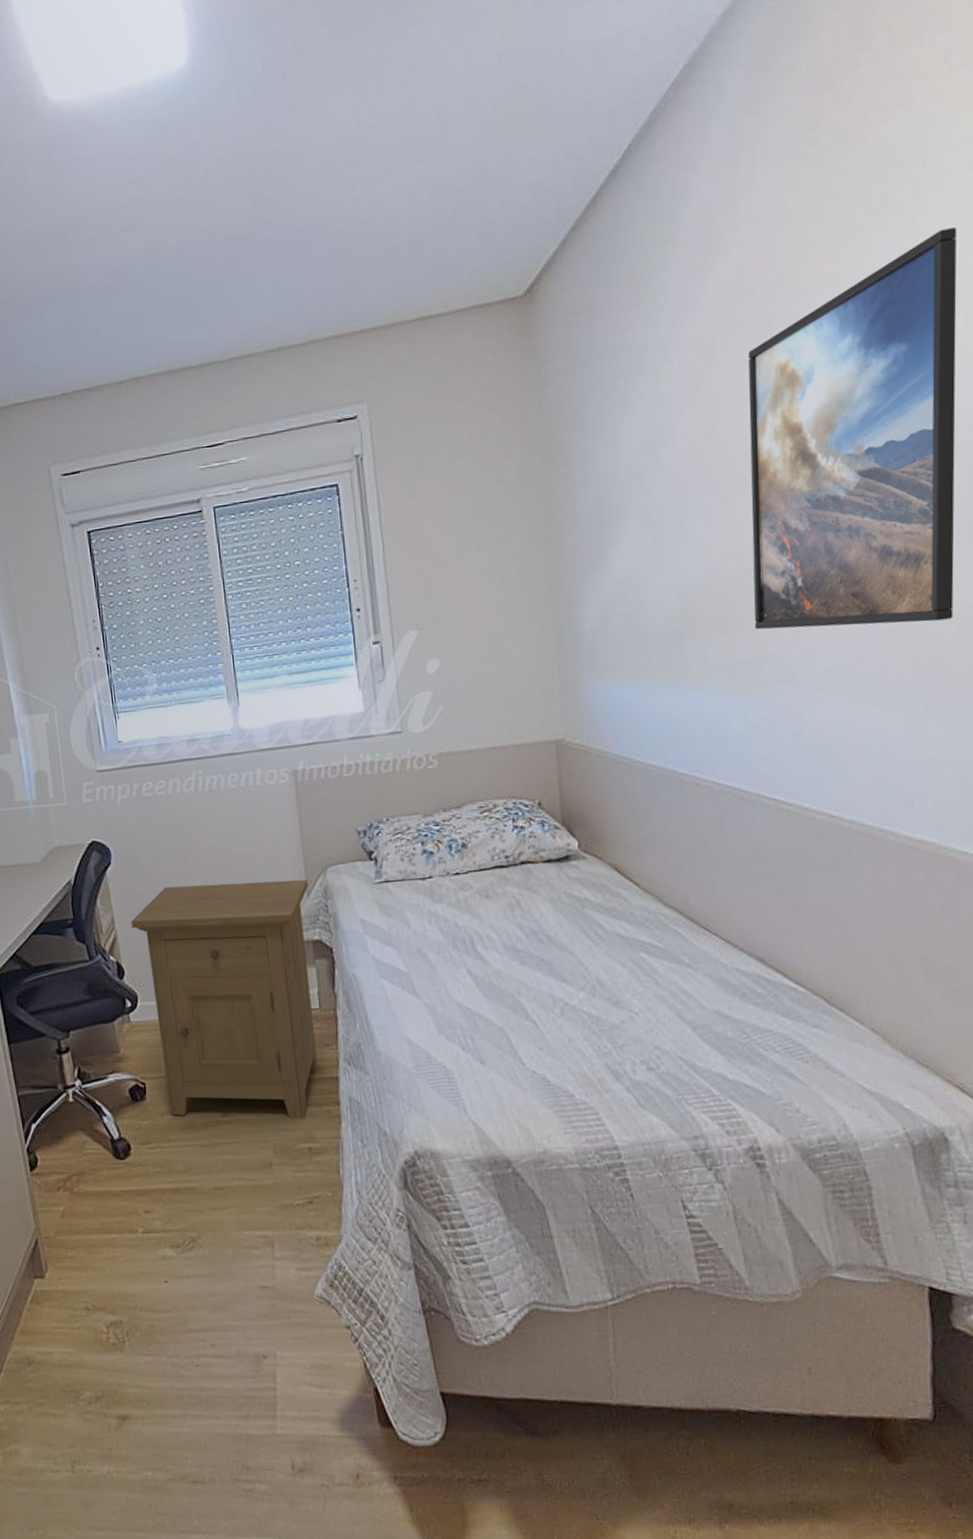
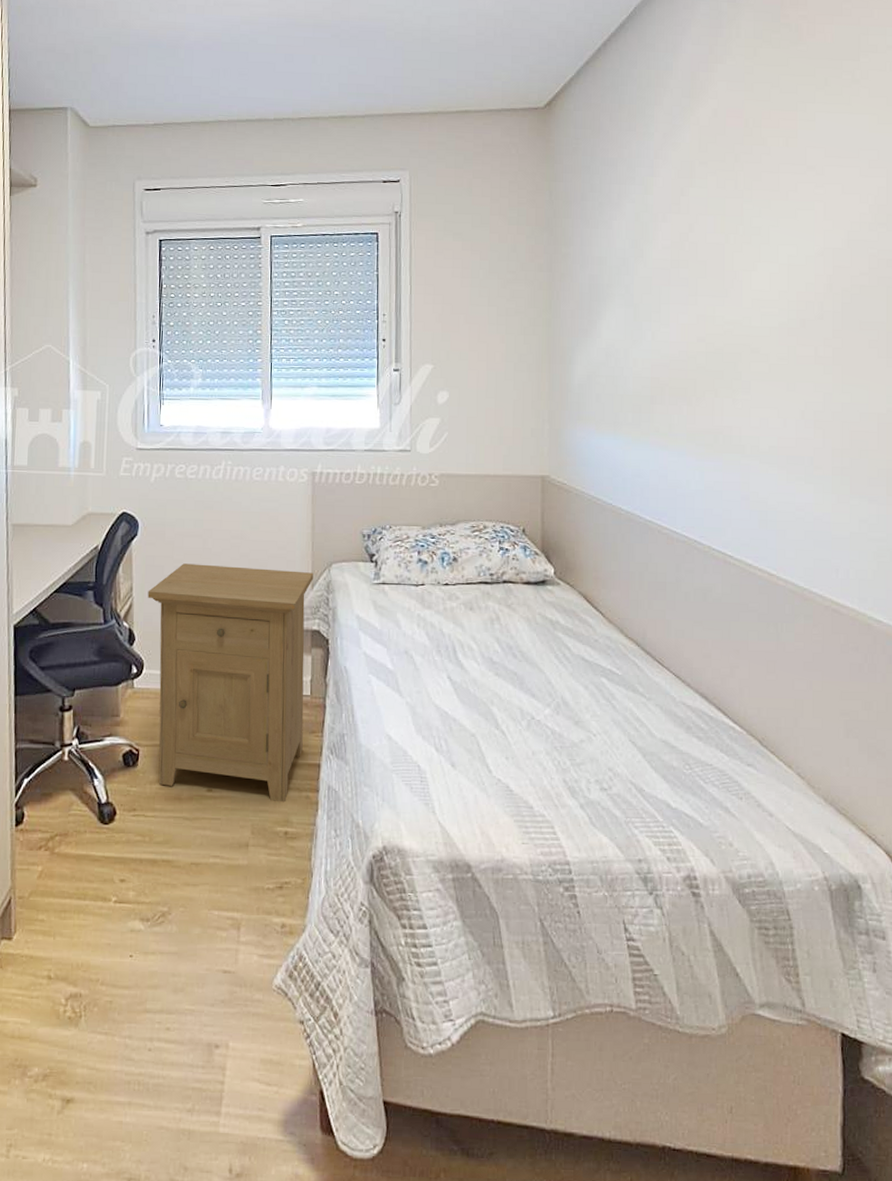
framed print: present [748,227,957,630] -> none [713,110,882,418]

